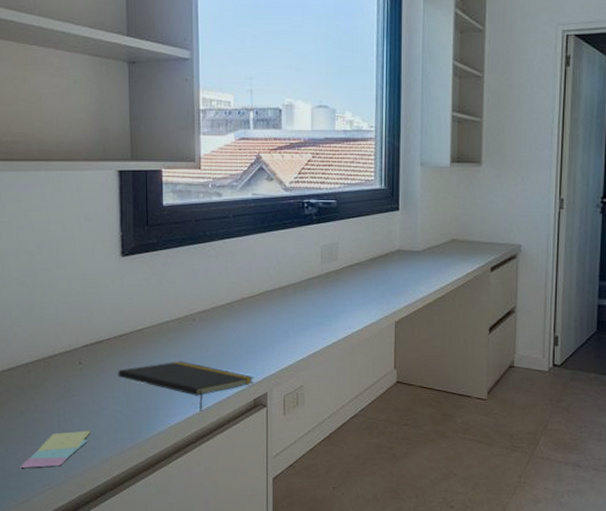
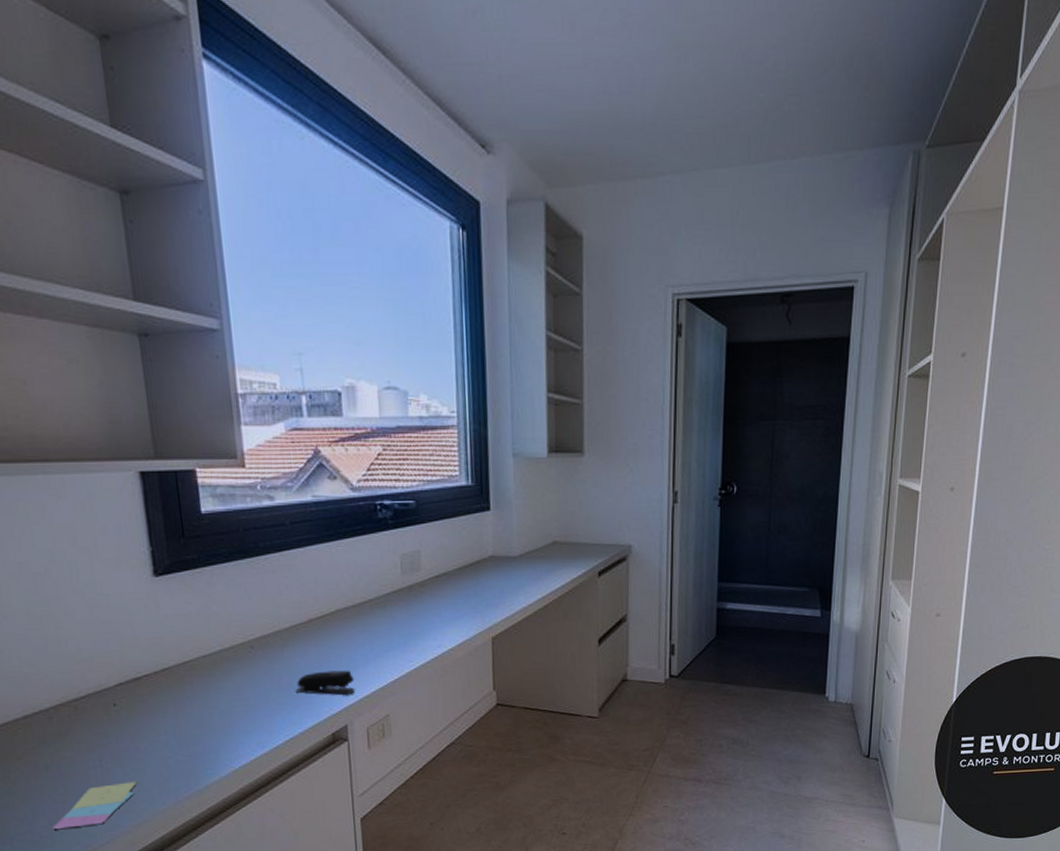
notepad: present [117,361,254,411] -> none [162,695,331,751]
stapler: none [227,344,277,366] -> present [296,670,356,696]

